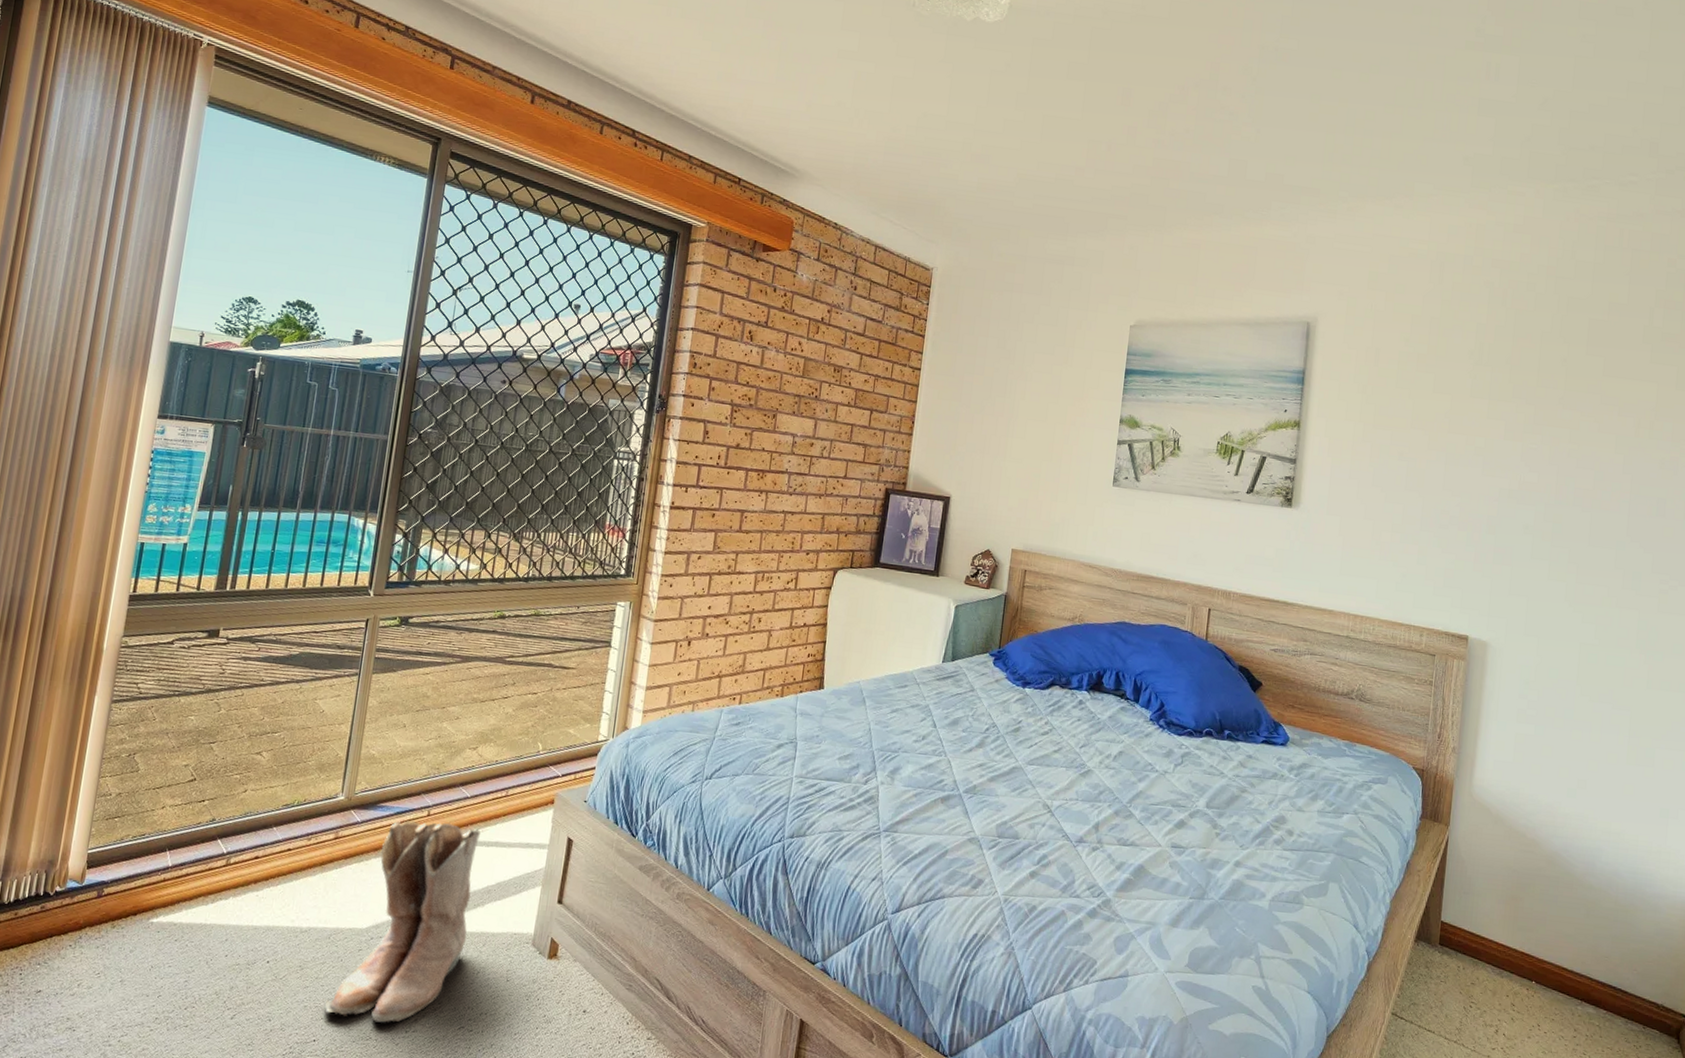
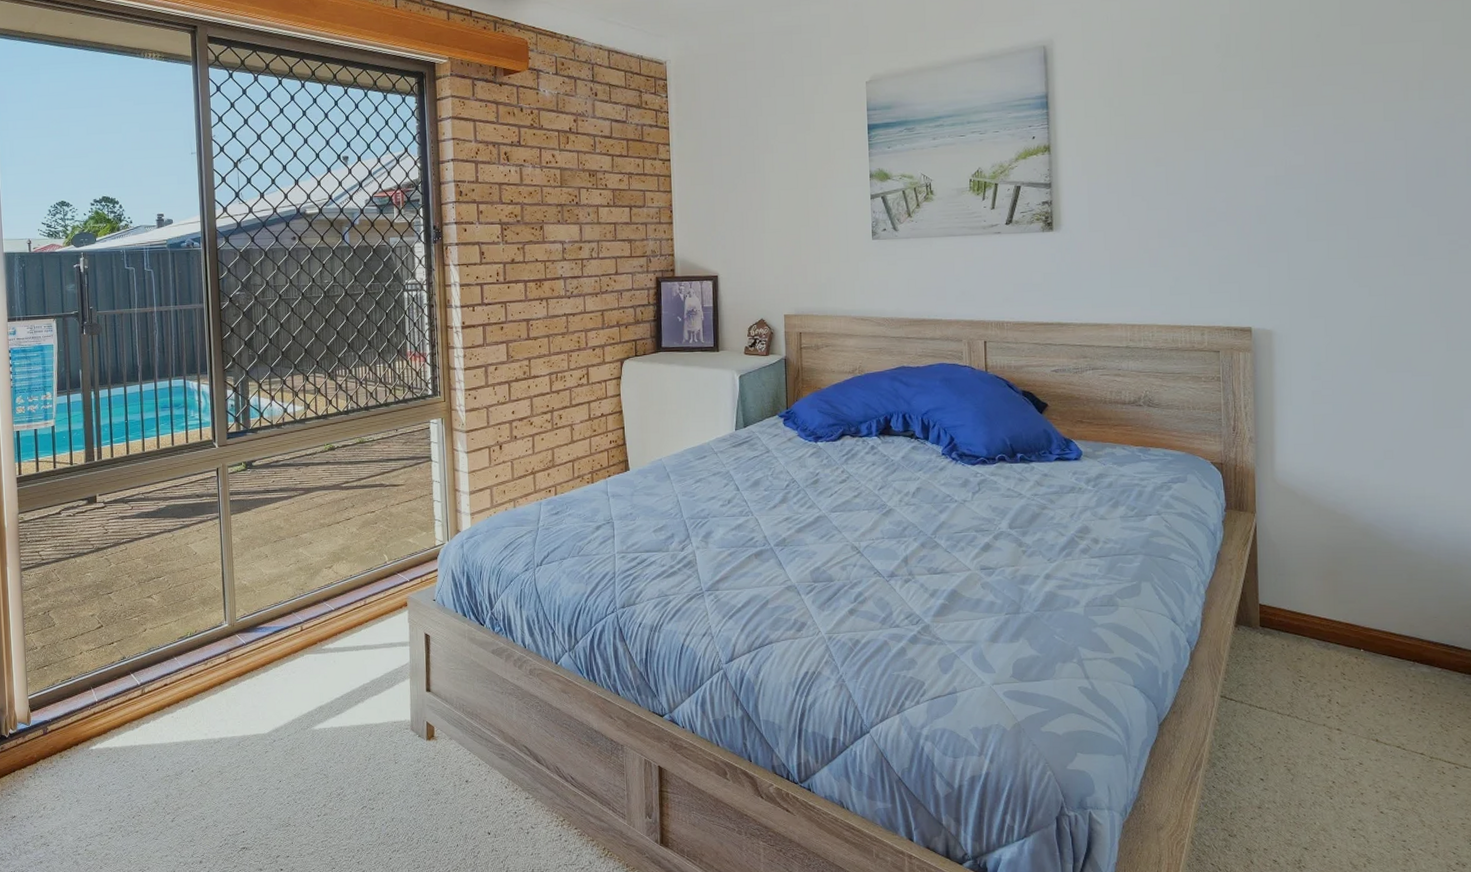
boots: present [325,820,483,1023] -> none [247,634,355,811]

